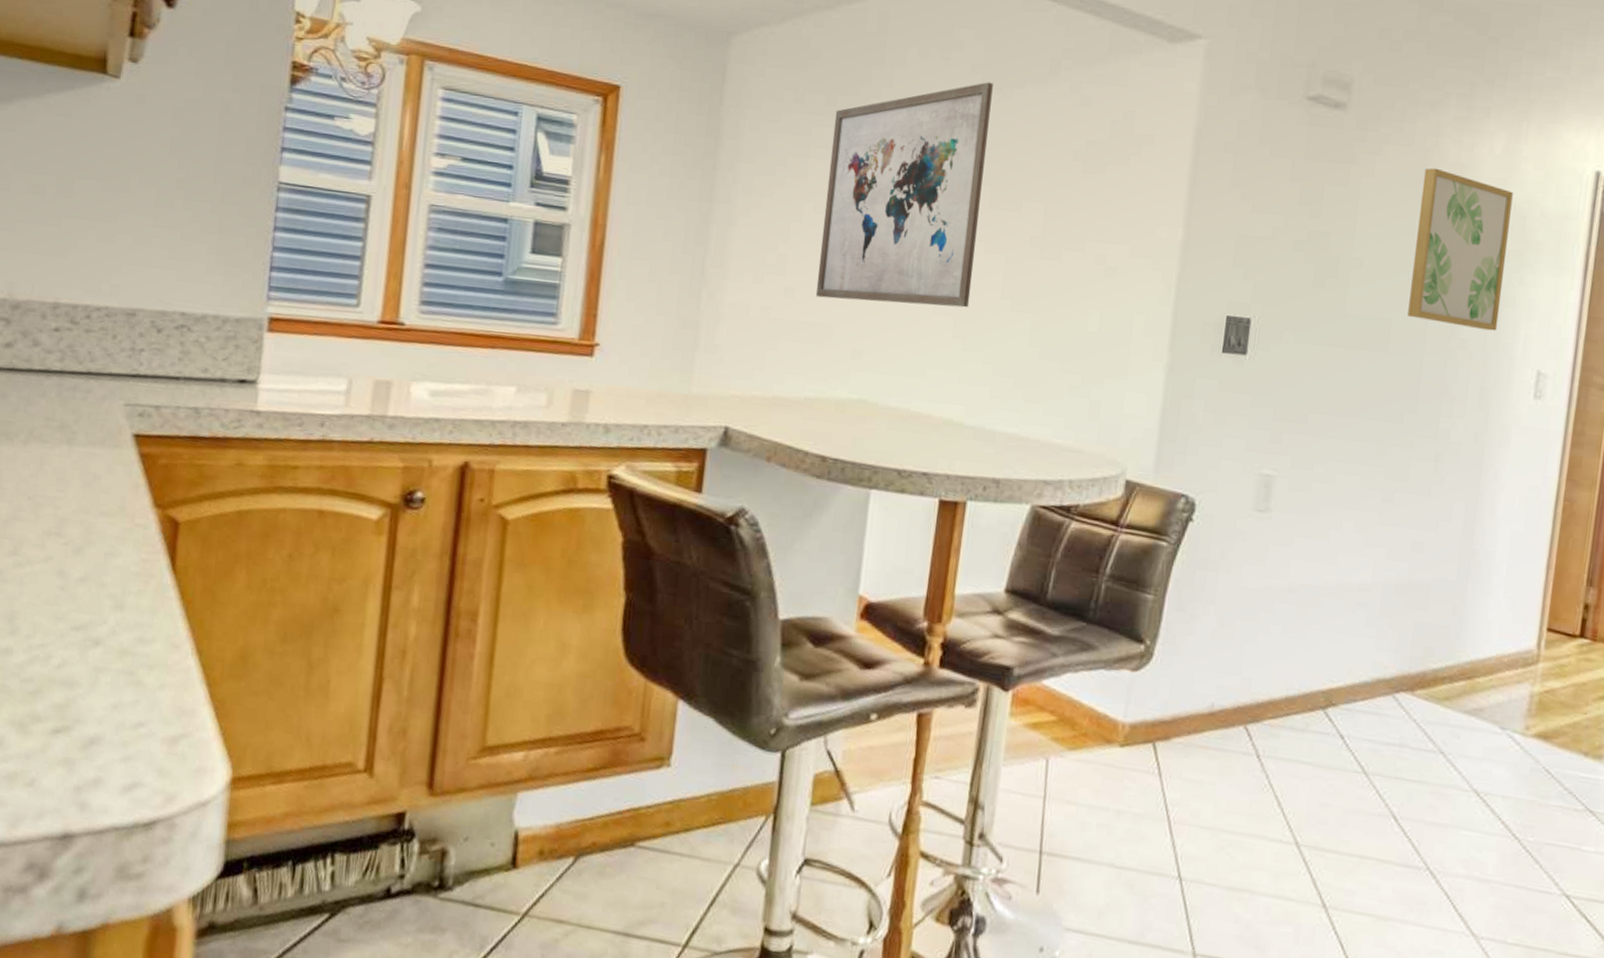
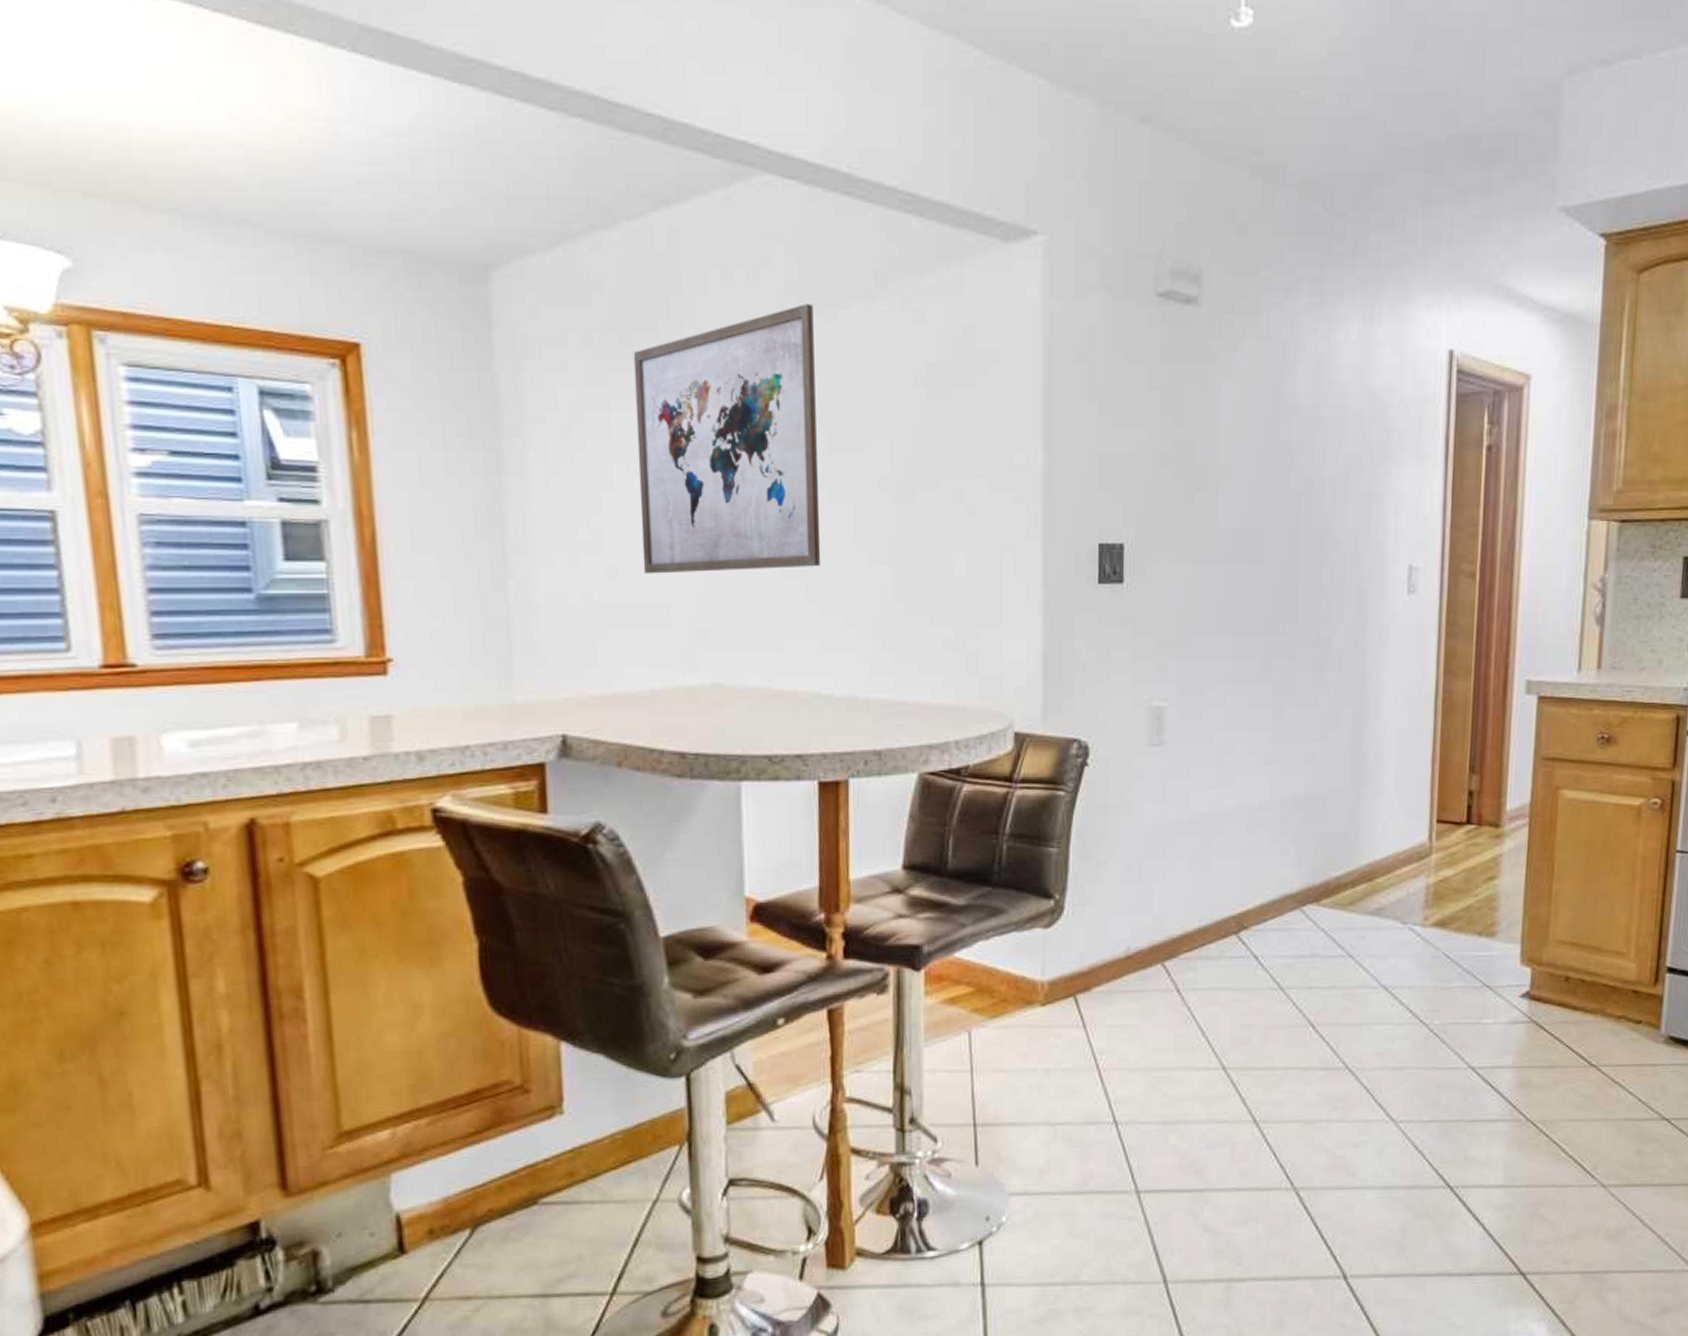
wall art: present [1407,168,1513,331] -> none [1280,361,1372,529]

